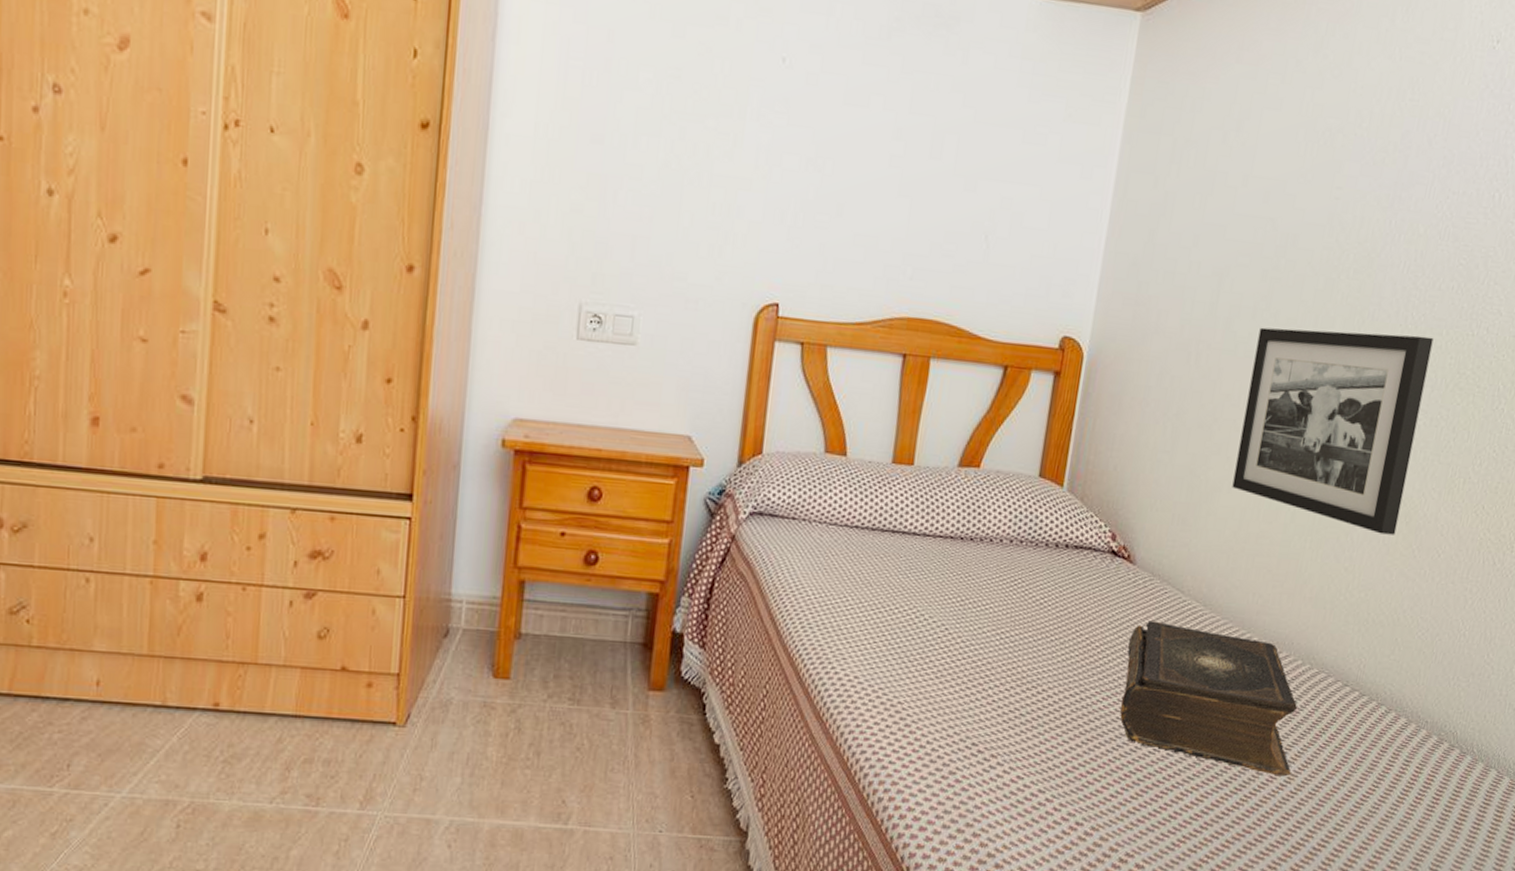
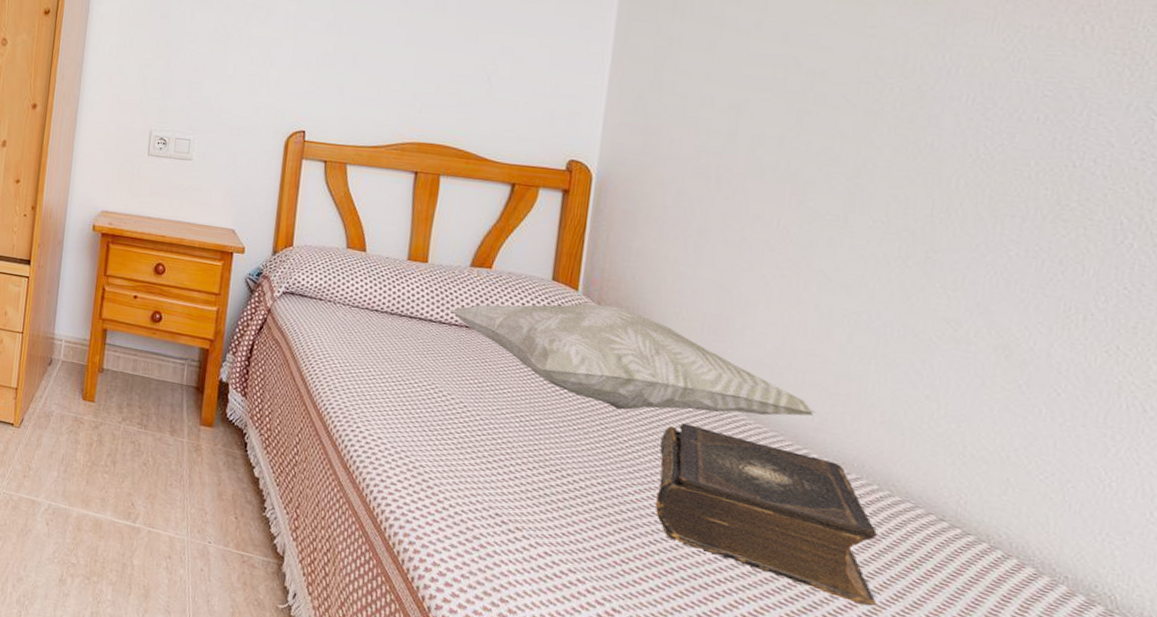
decorative pillow: none [935,500,1260,614] -> present [450,303,815,416]
picture frame: present [1232,327,1434,535] -> none [770,155,1018,367]

